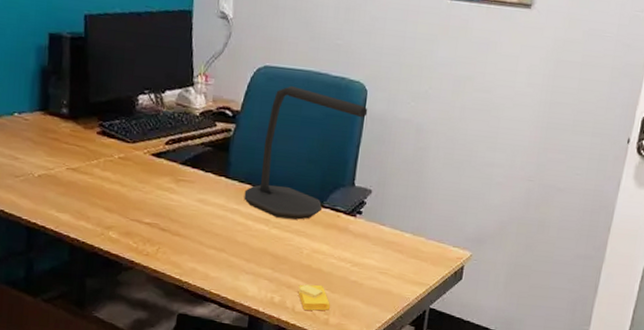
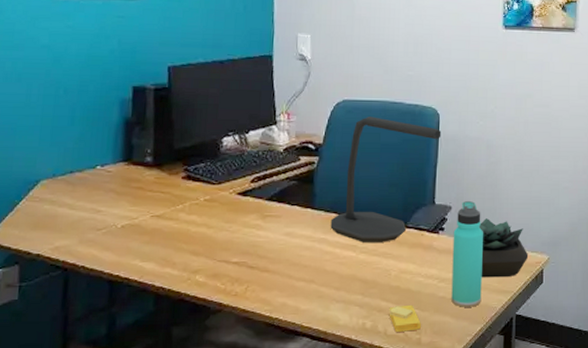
thermos bottle: none [363,186,403,295] -> present [451,201,483,307]
succulent plant: none [396,206,450,269] -> present [478,218,529,278]

